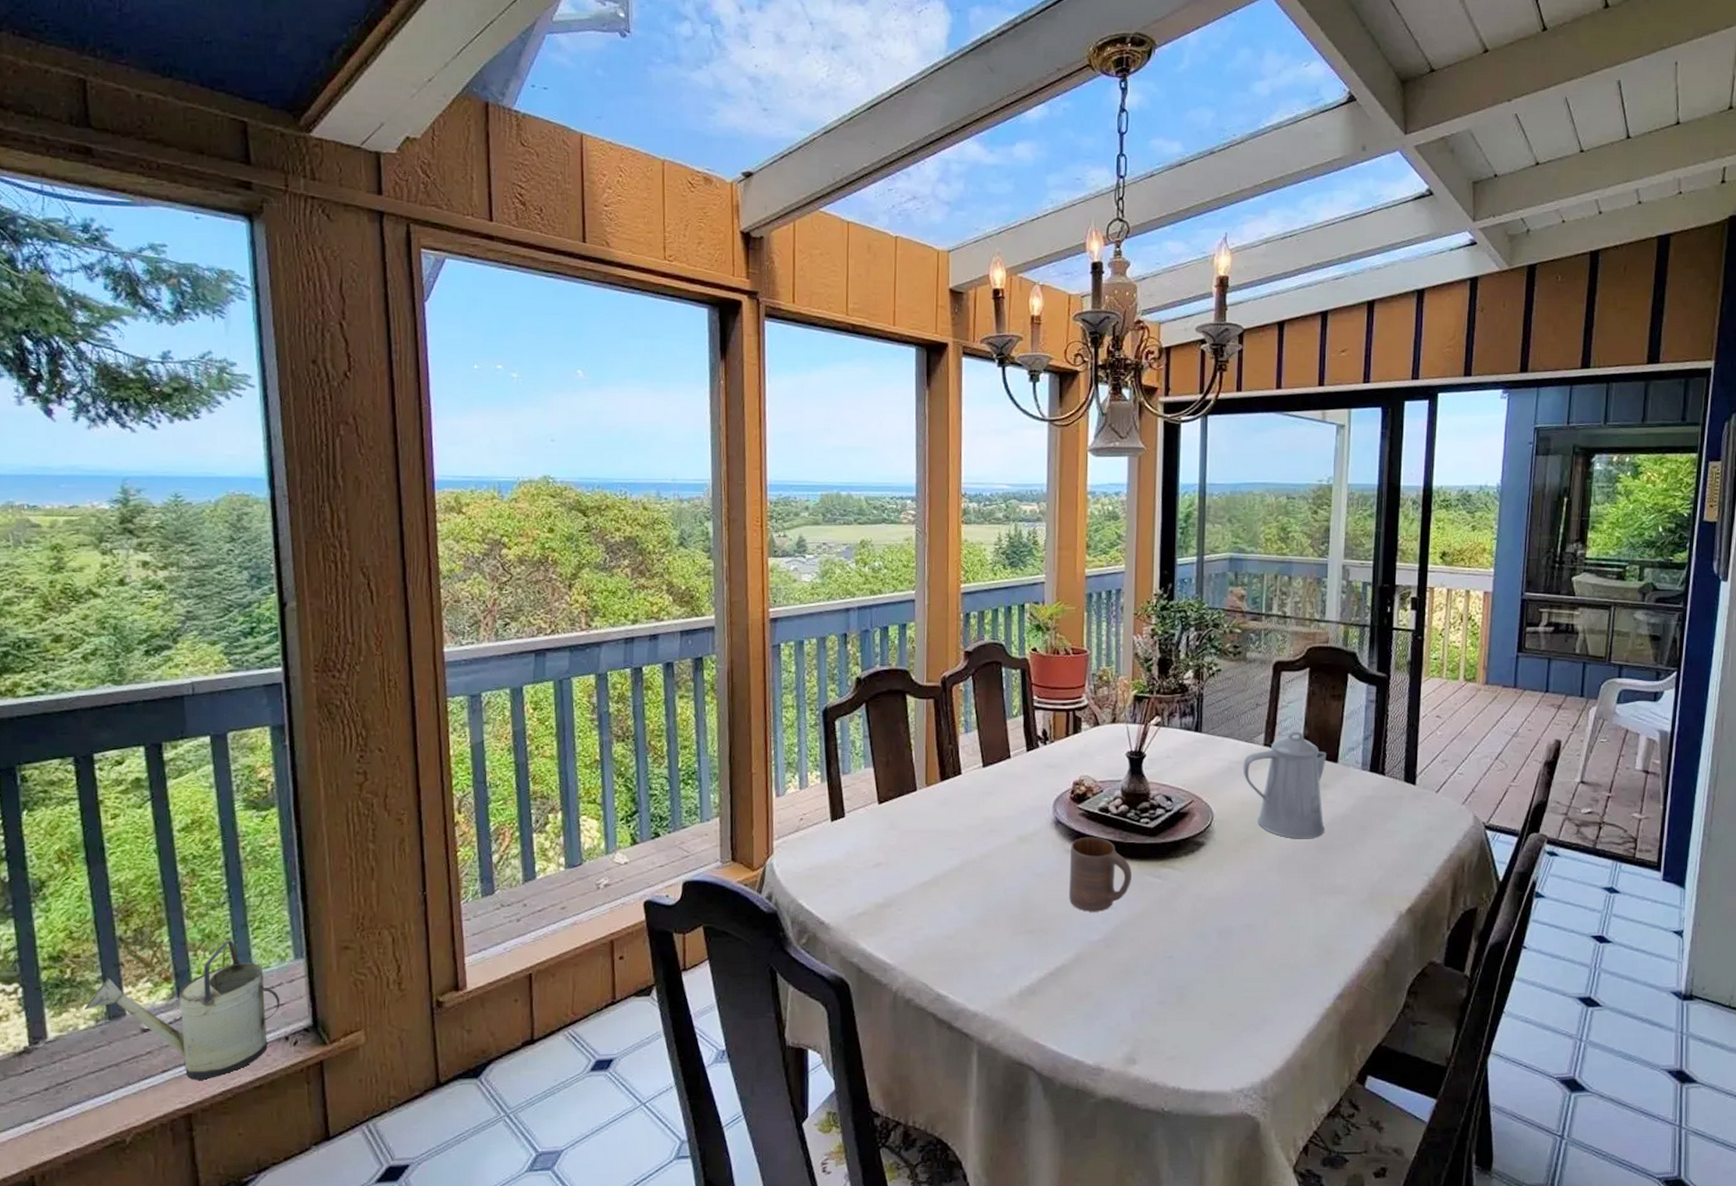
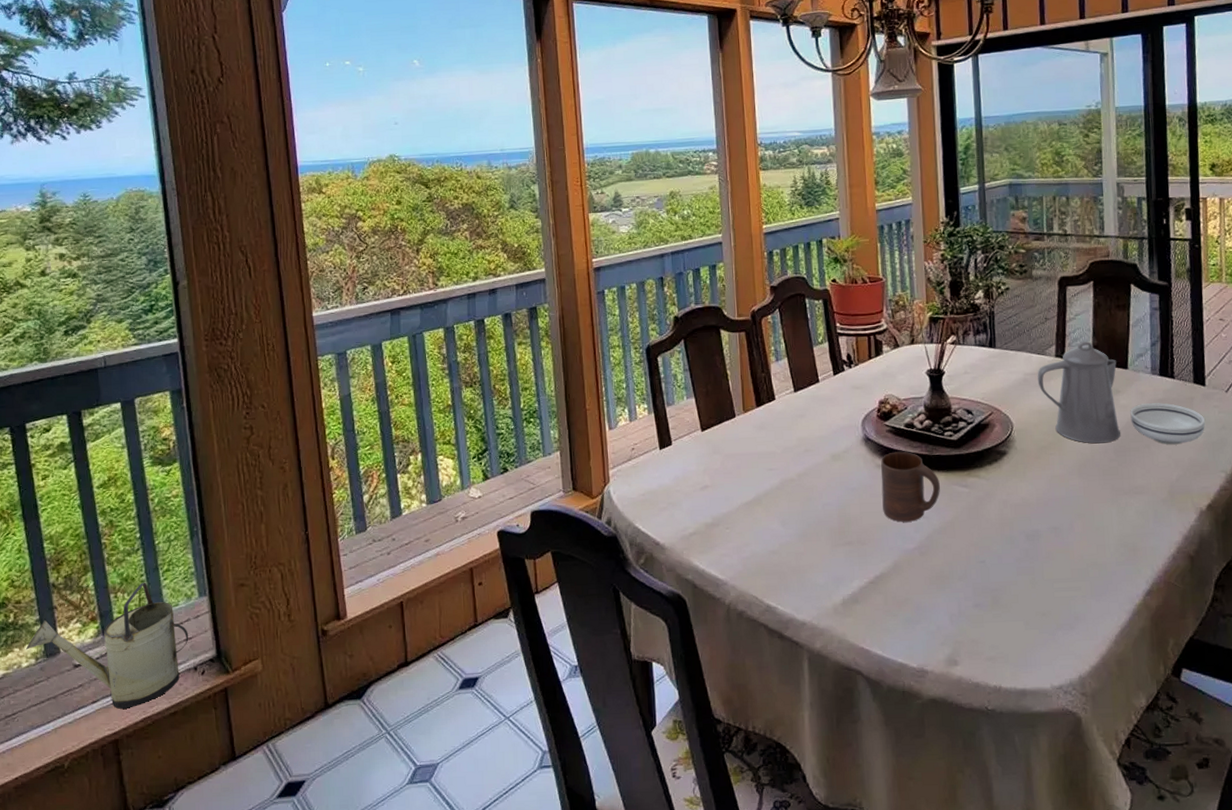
bowl: none [1336,800,1413,845] -> present [1130,403,1206,445]

